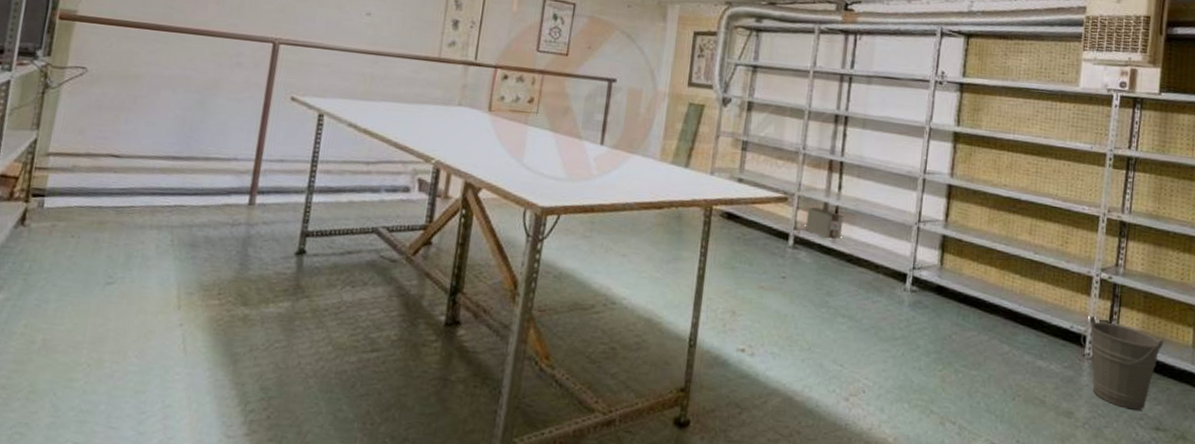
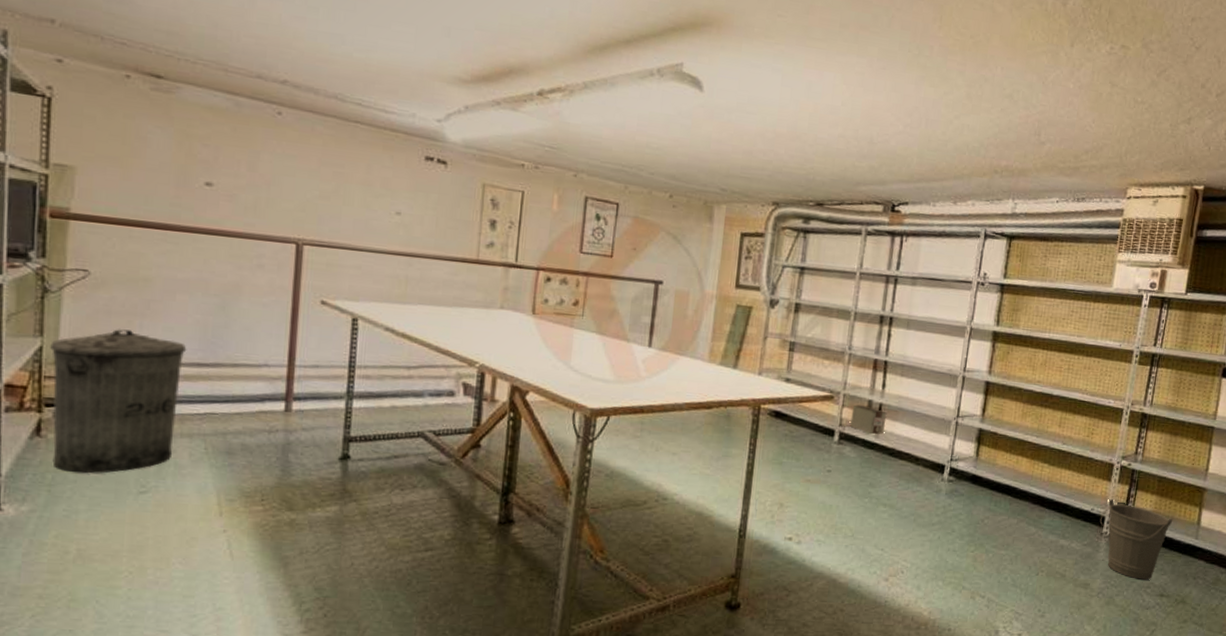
trash can: none [31,123,165,263] -> present [50,329,187,473]

